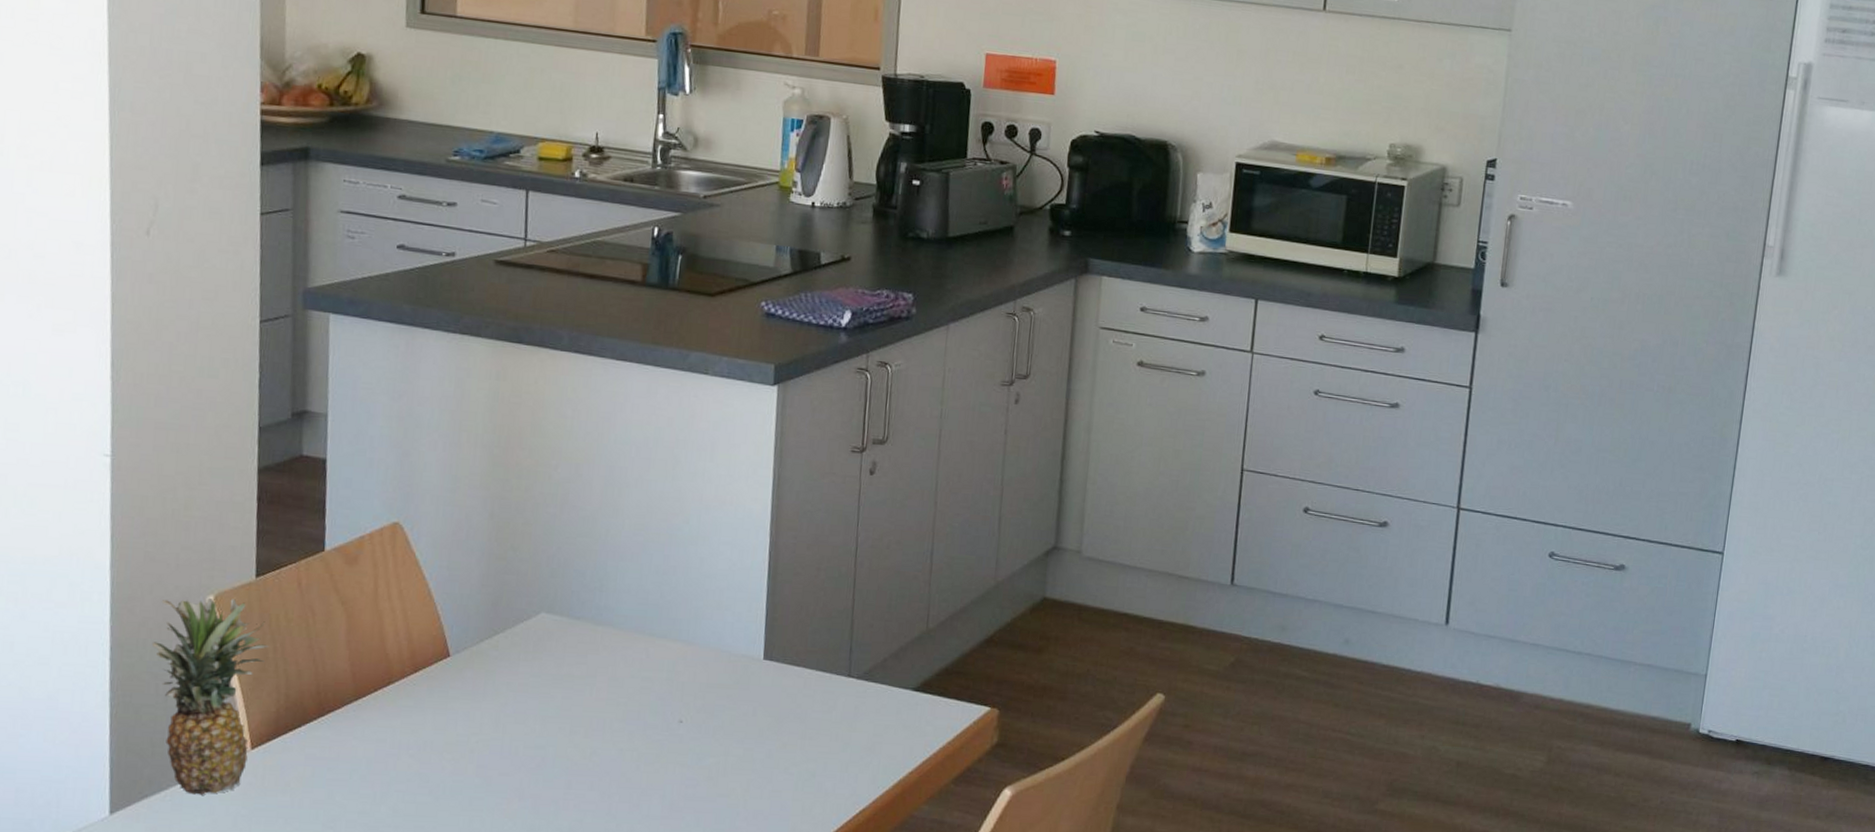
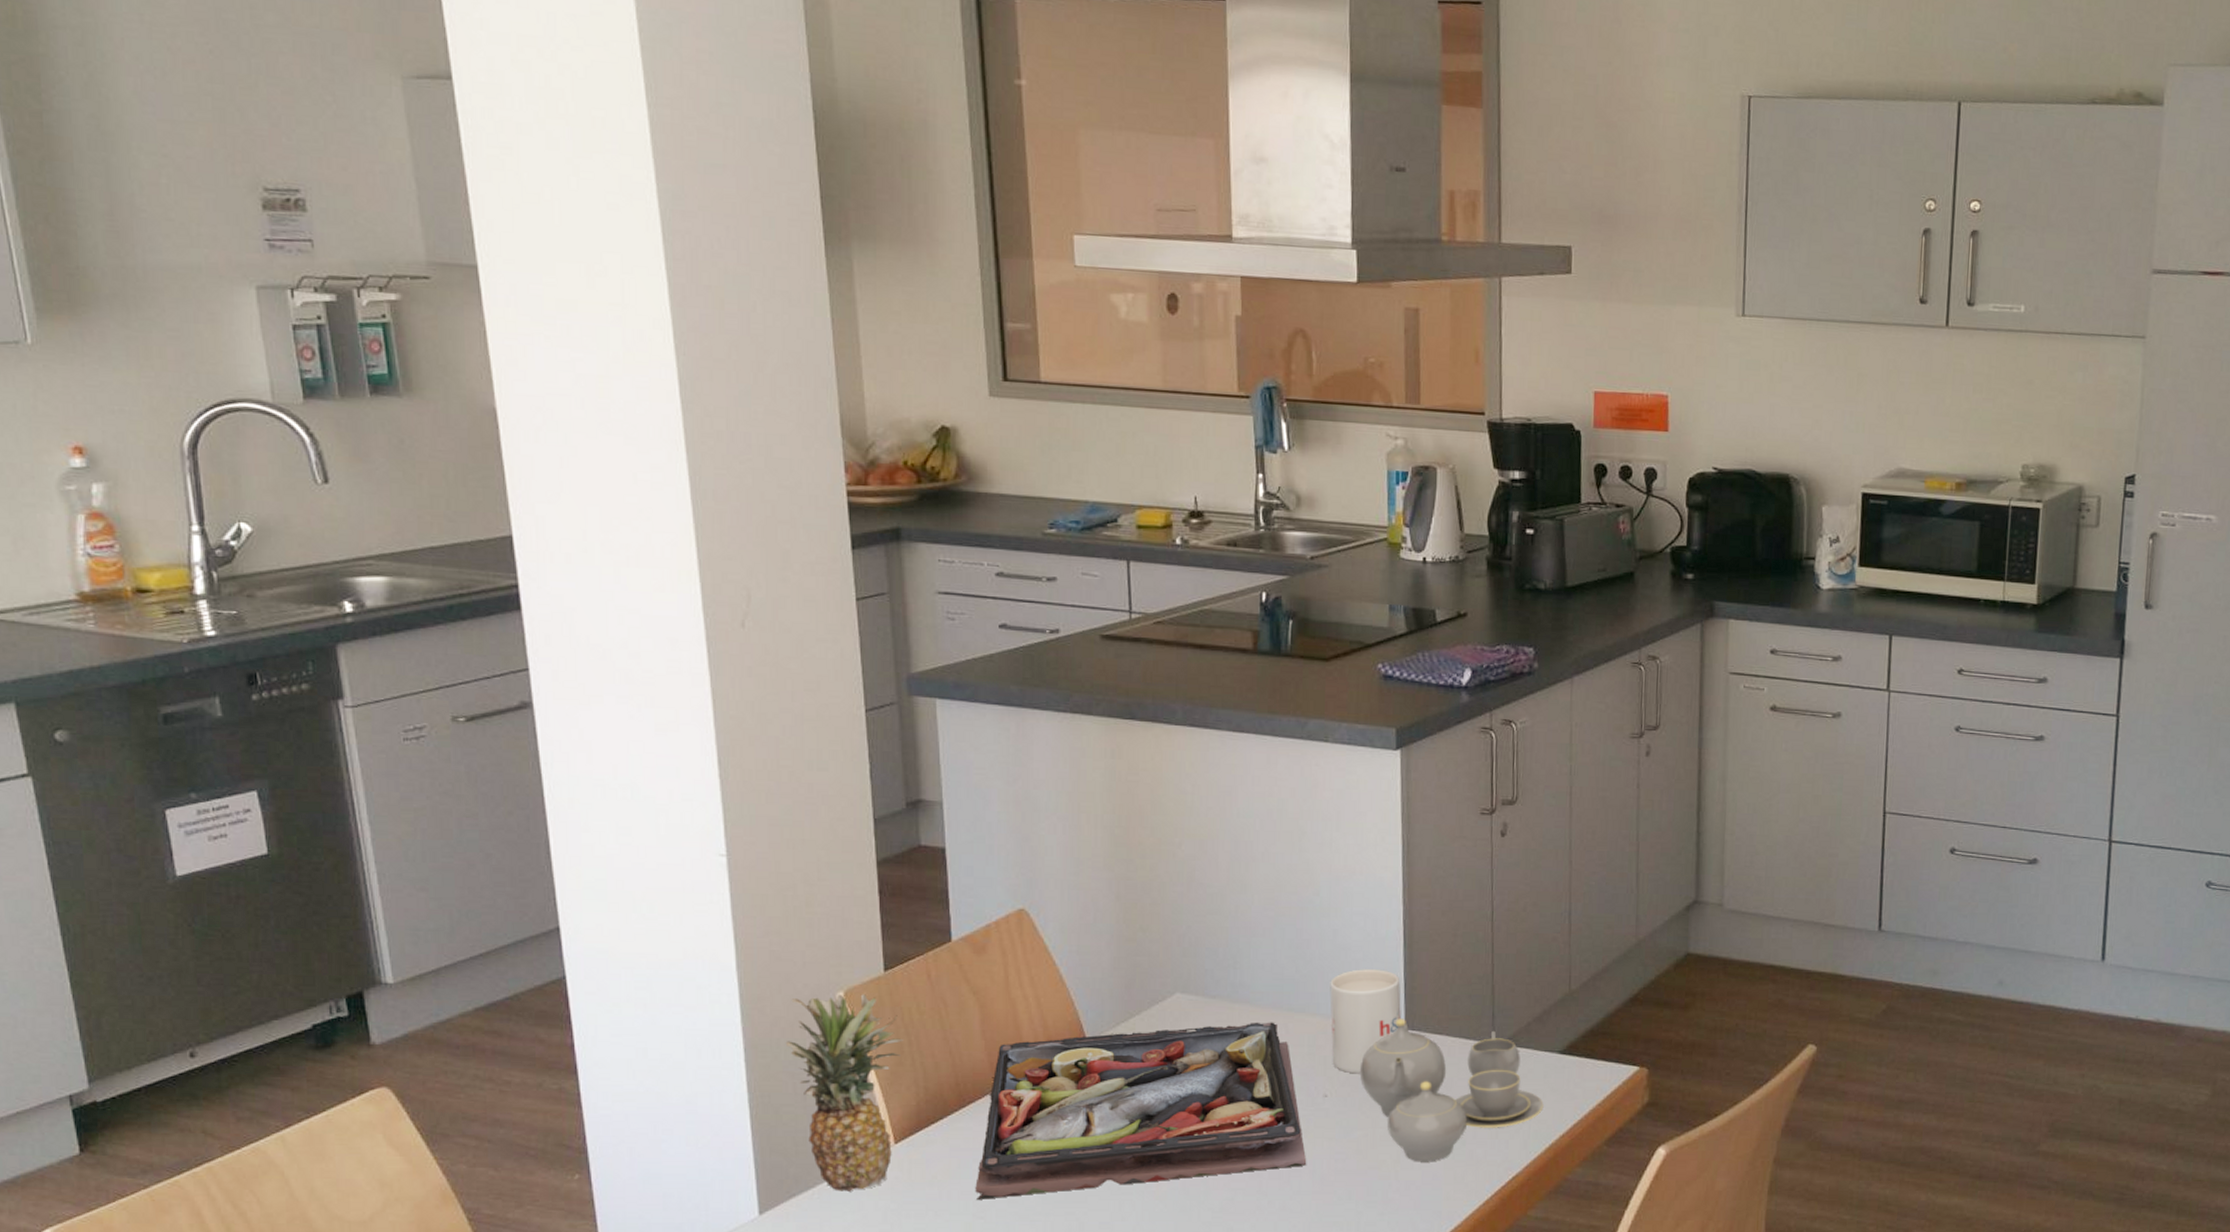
food tray: none [327,645,658,810] -> present [975,1022,1307,1199]
mug: none [690,598,762,702] -> present [1329,969,1401,1074]
tea set: none [715,648,895,792] -> present [1359,1018,1544,1161]

